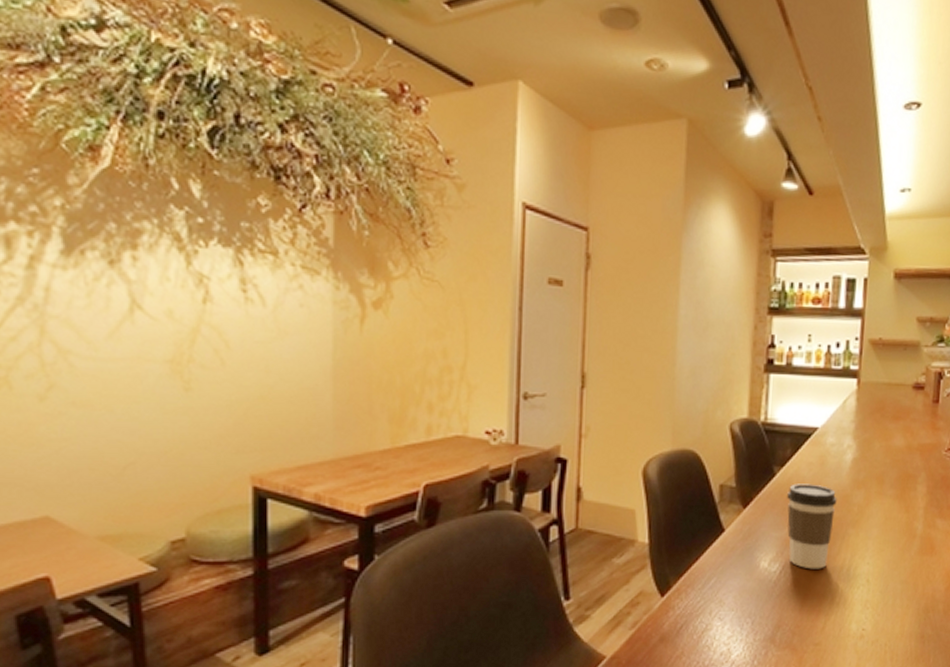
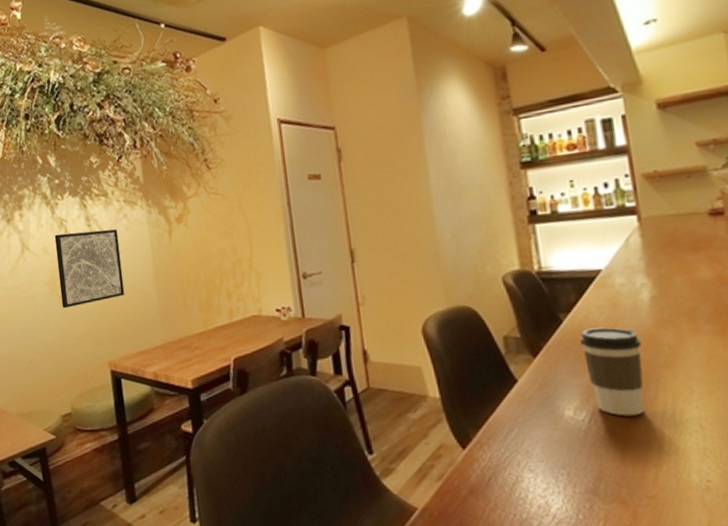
wall art: none [187,295,287,399] -> present [54,229,125,309]

